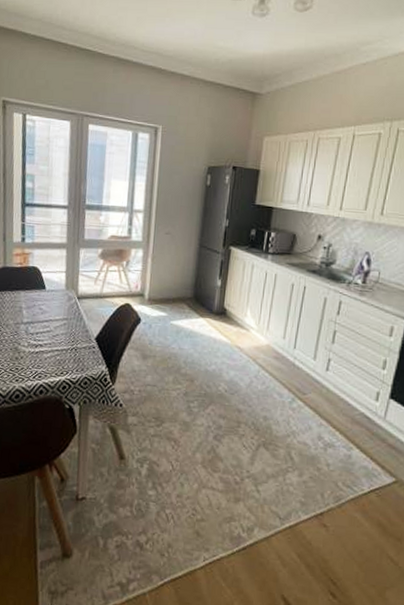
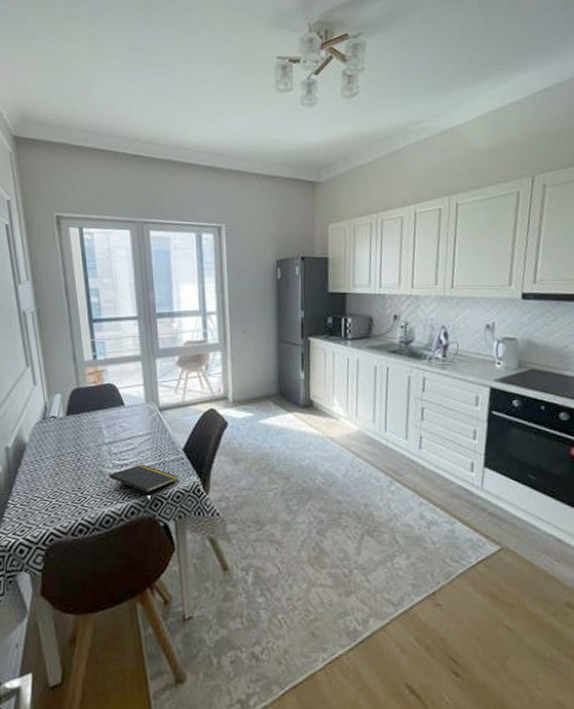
notepad: none [23,347,88,378] -> present [109,464,179,495]

